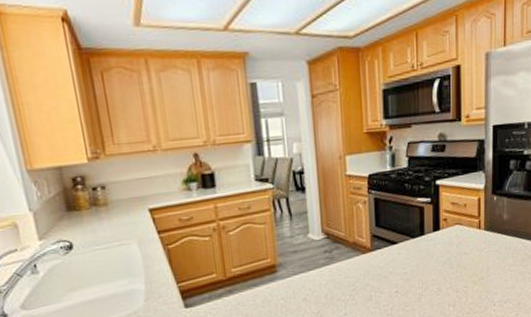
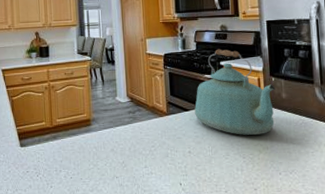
kettle: none [404,164,497,267] -> present [195,49,276,135]

